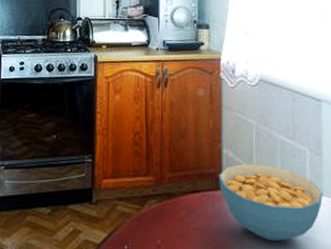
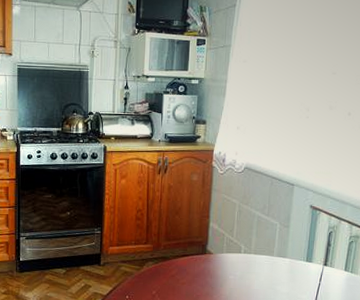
cereal bowl: present [218,163,323,241] -> none [205,234,287,291]

